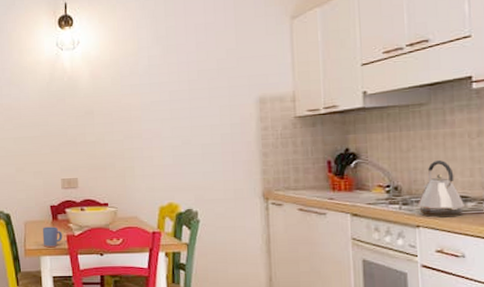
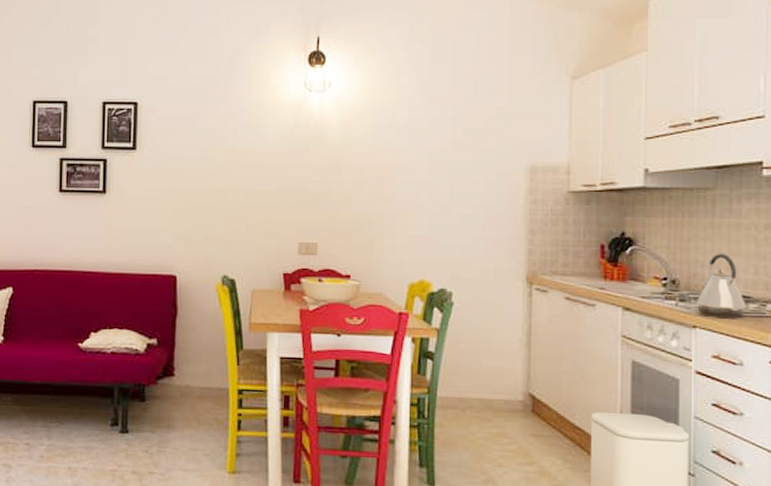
mug: present [42,227,63,248] -> none [271,298,295,323]

